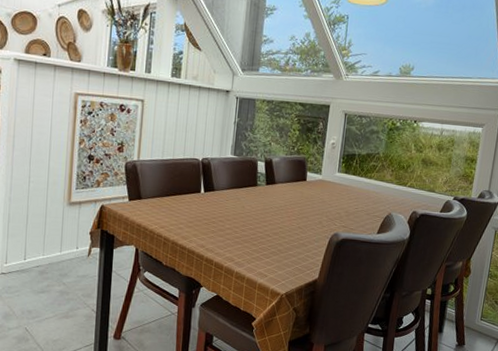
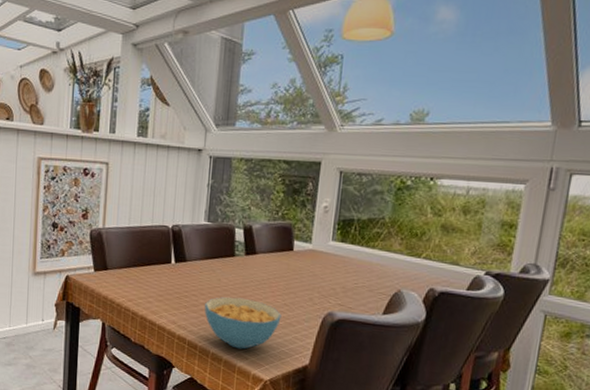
cereal bowl: none [230,222,296,268] -> present [204,297,282,350]

